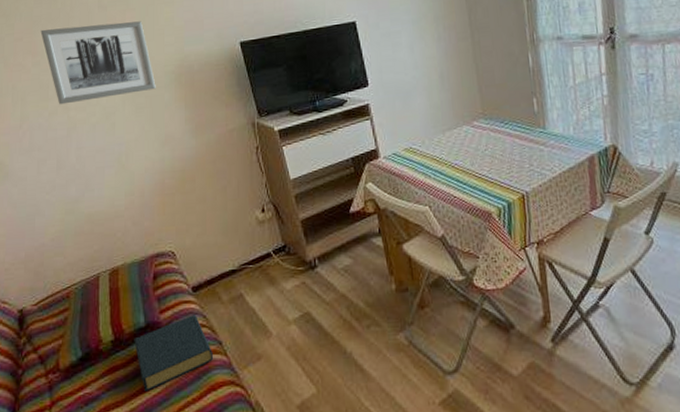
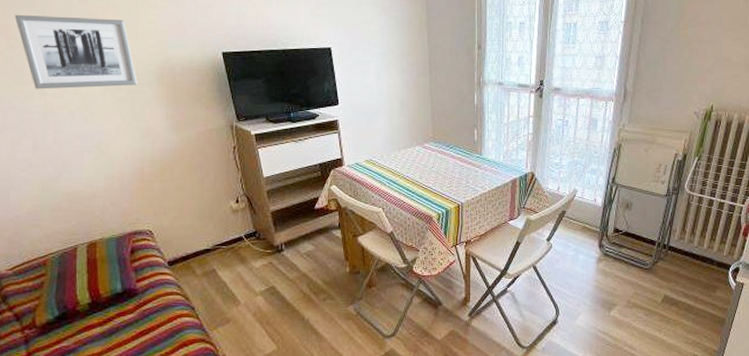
hardback book: present [134,315,213,392] -> none [111,285,186,346]

